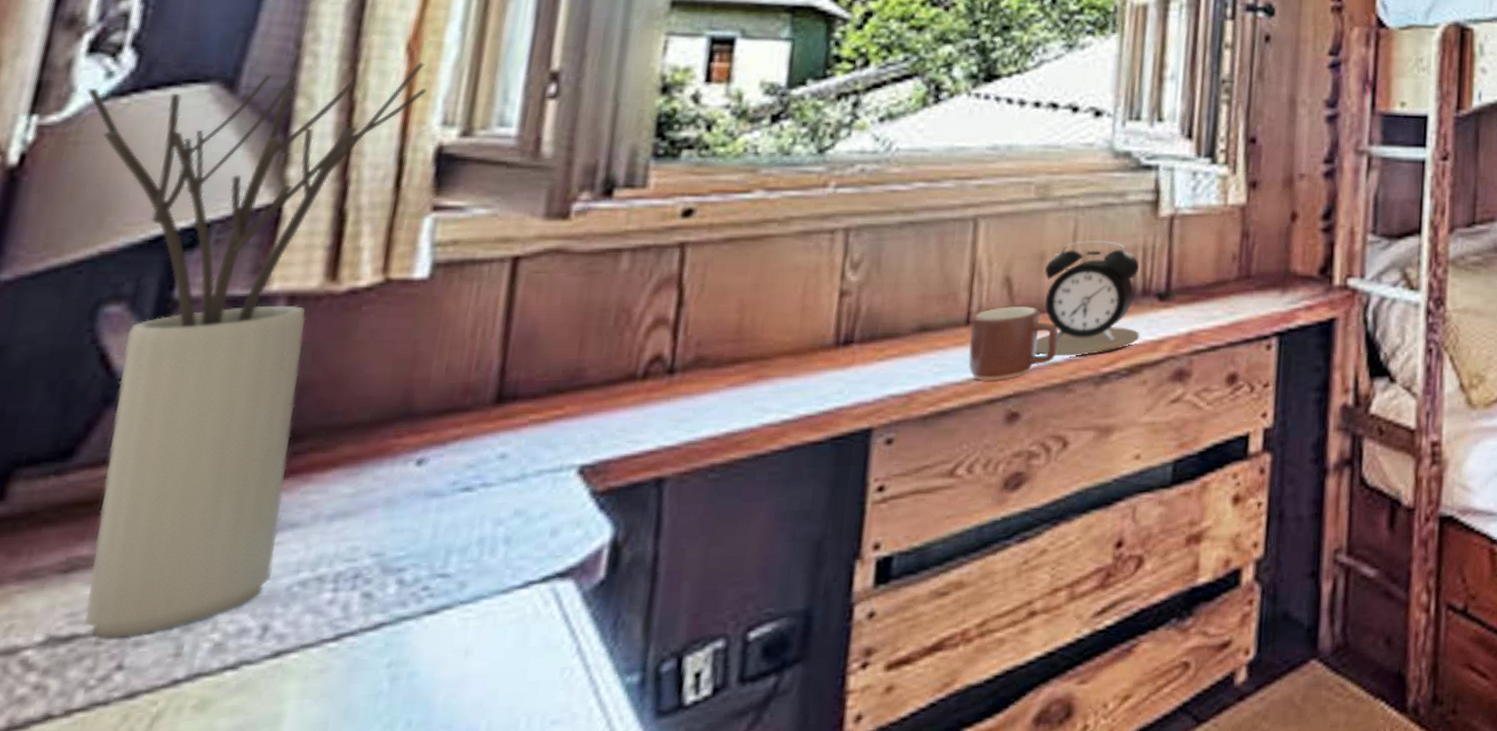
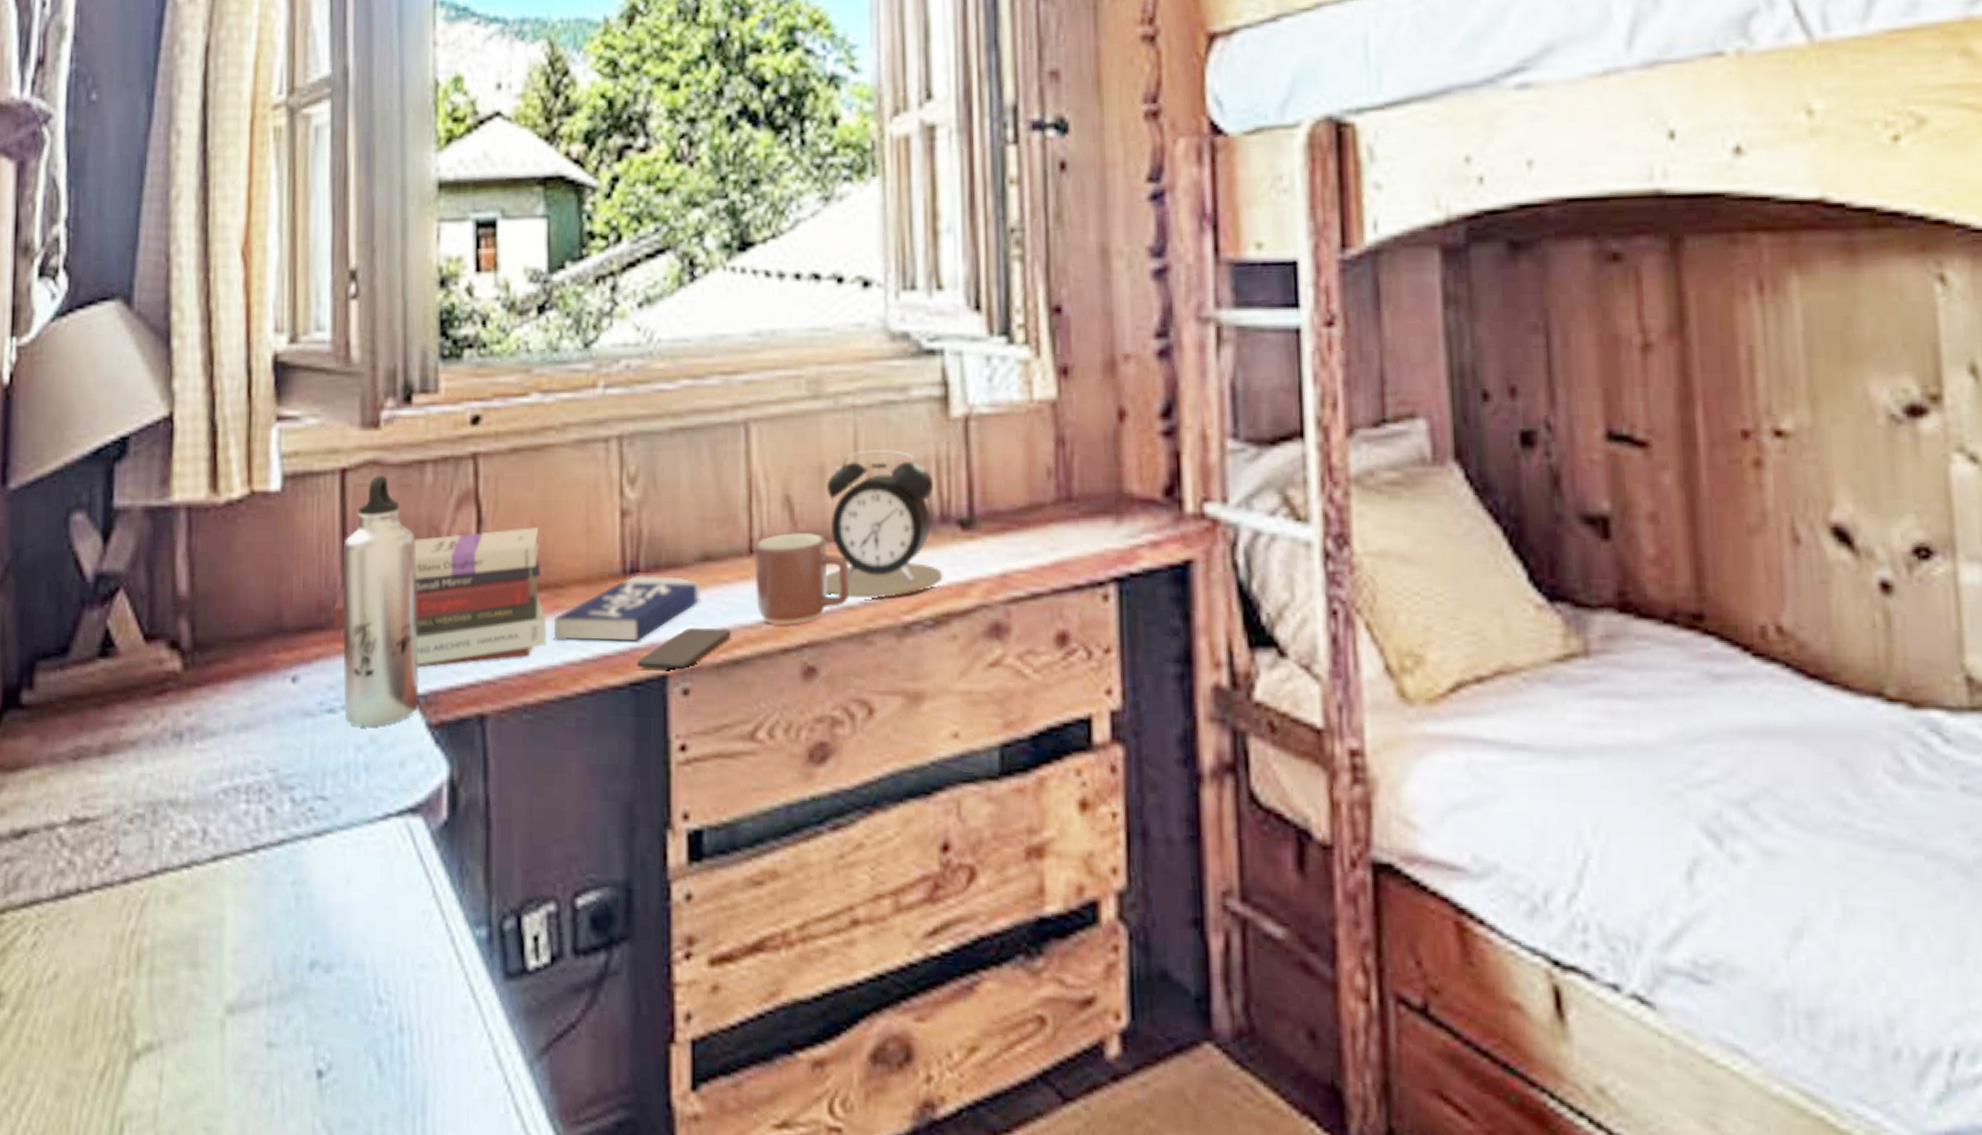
vase: present [85,62,429,638] -> none [42,268,261,826]
books: none [481,308,749,440] -> present [333,527,547,668]
water bottle: none [485,263,600,501] -> present [342,475,420,727]
book: none [754,345,916,406] -> present [553,575,702,642]
smartphone: none [840,385,942,425] -> present [636,627,732,672]

